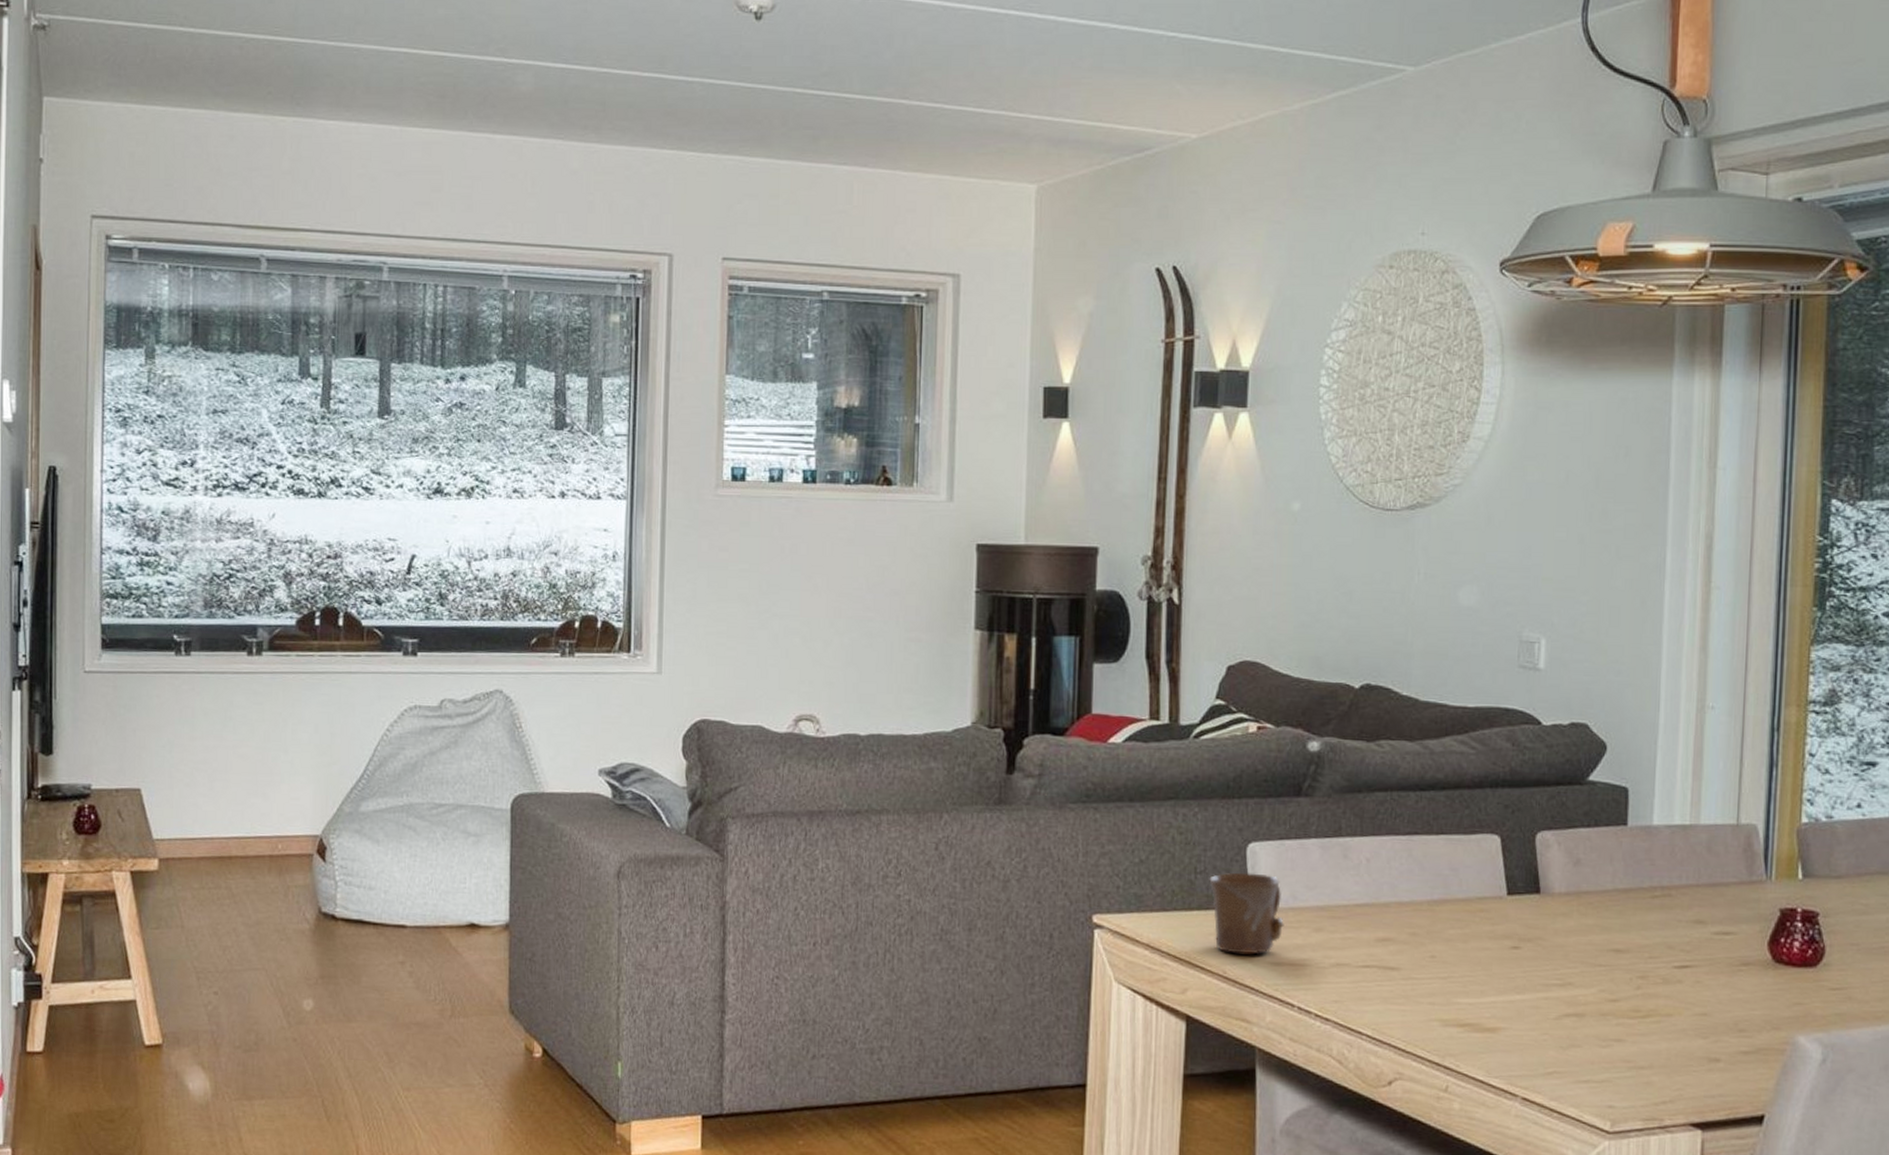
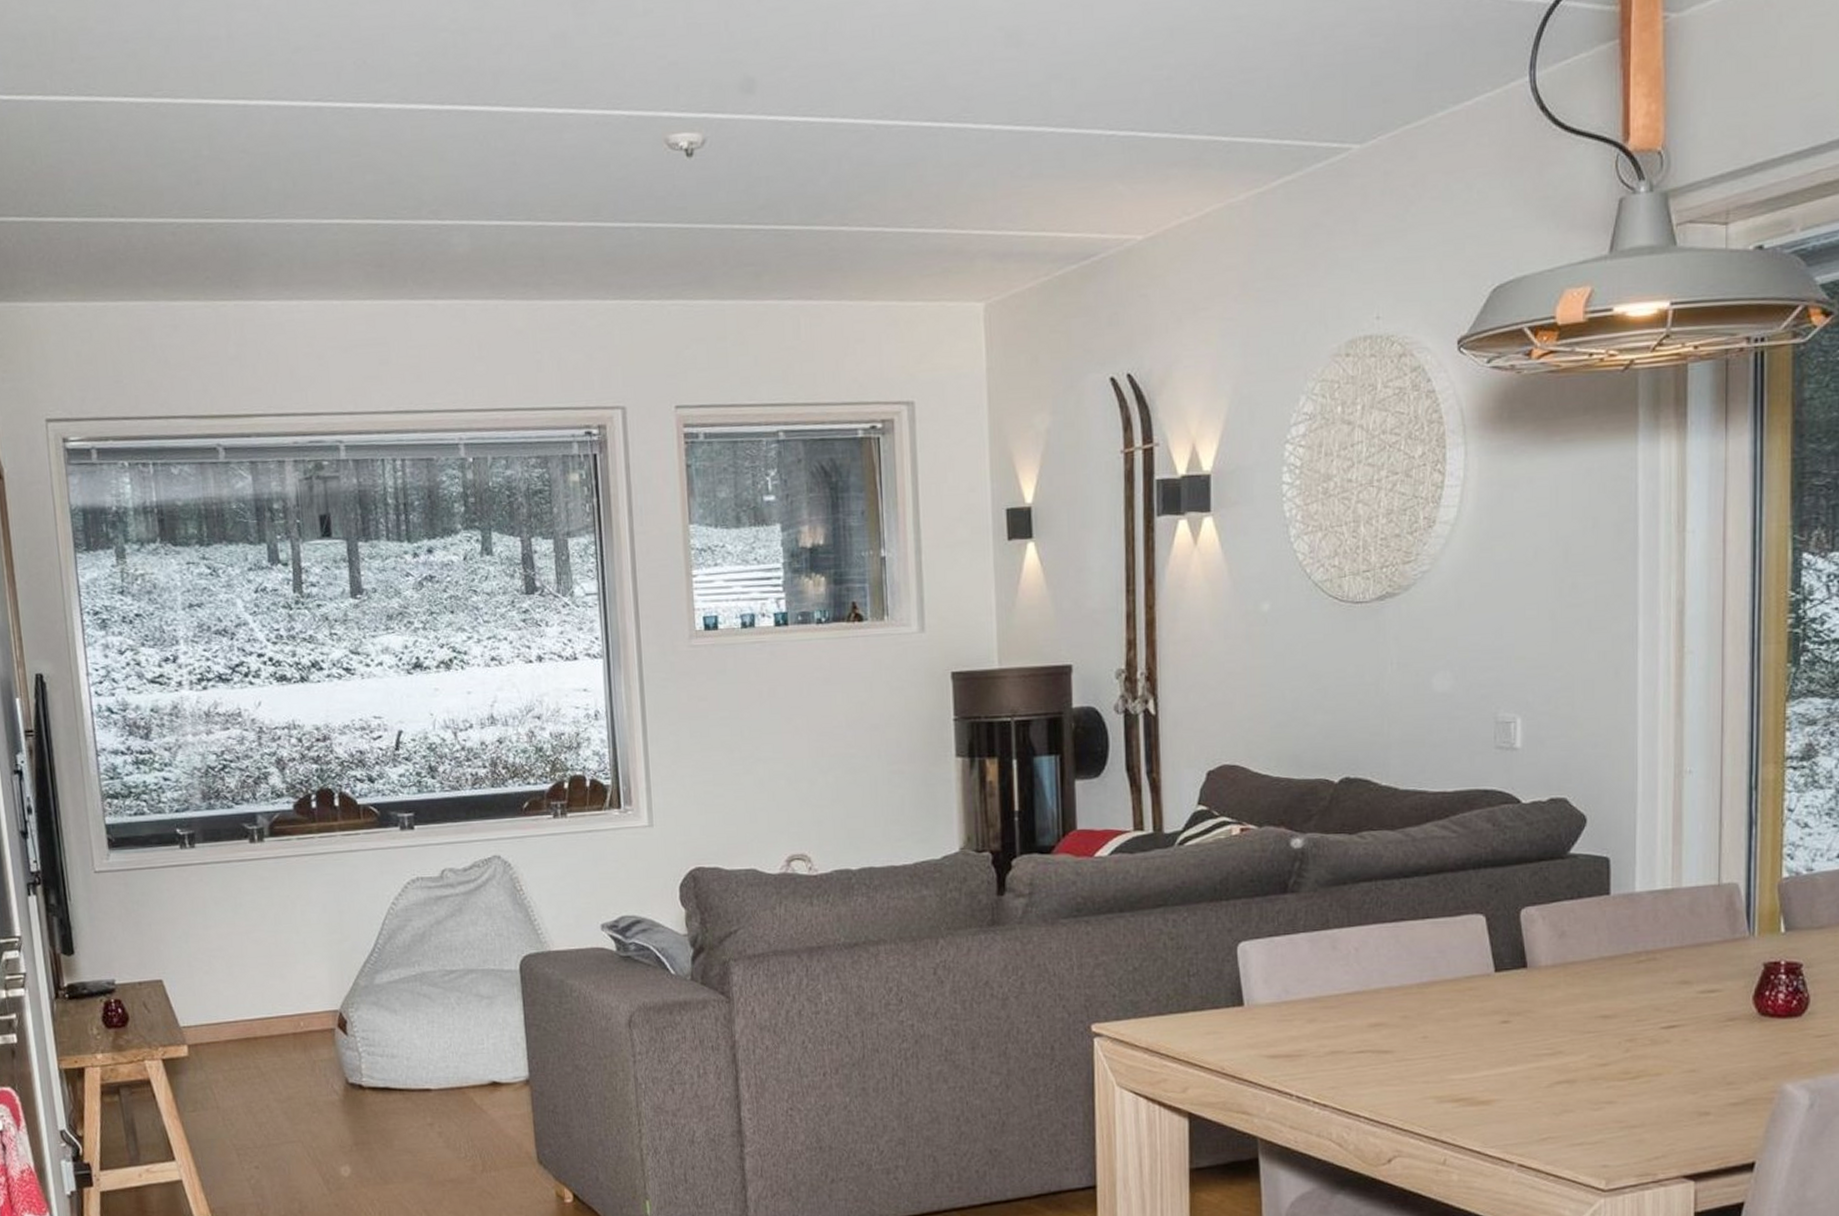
mug: present [1209,872,1284,955] -> none [1202,971,1278,1050]

